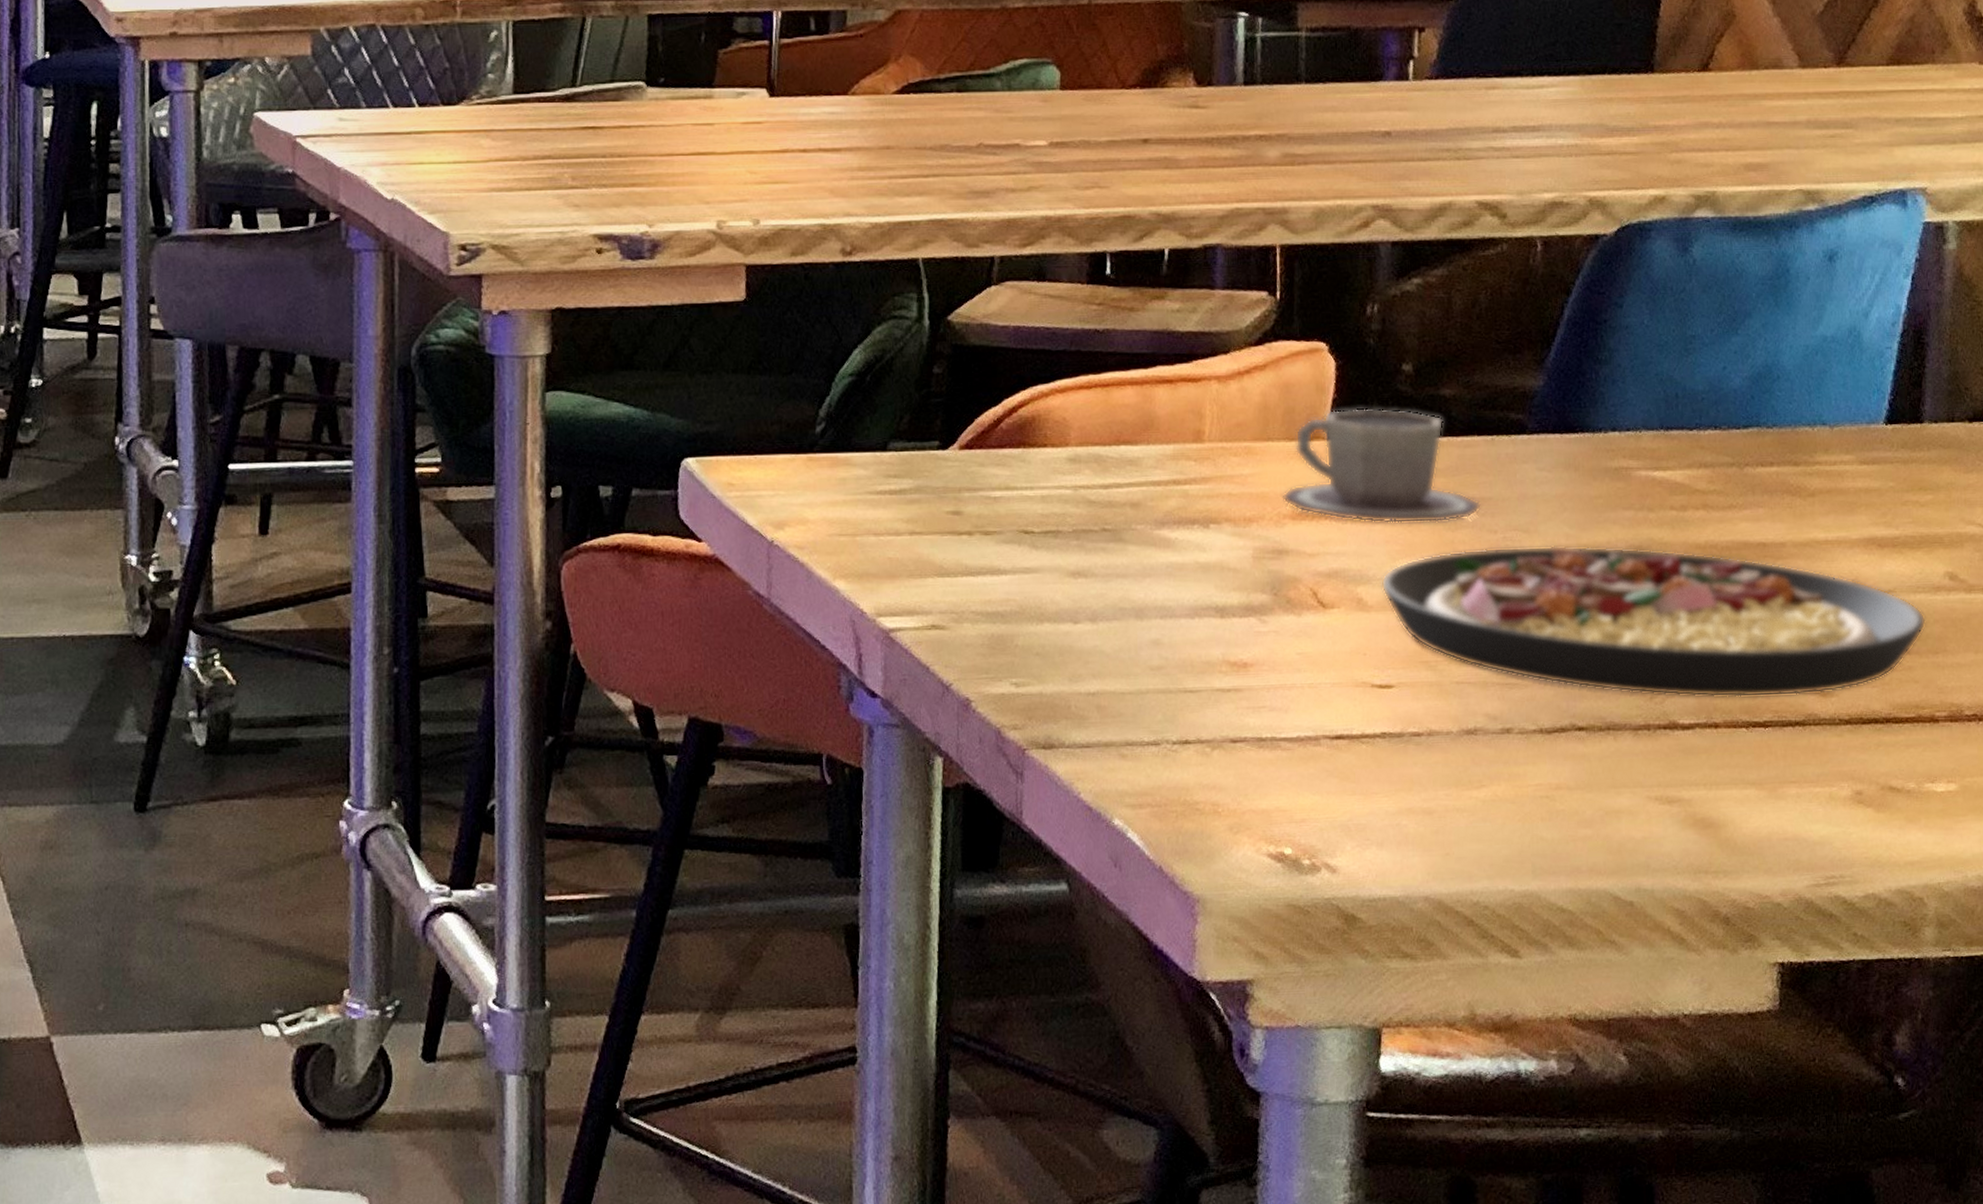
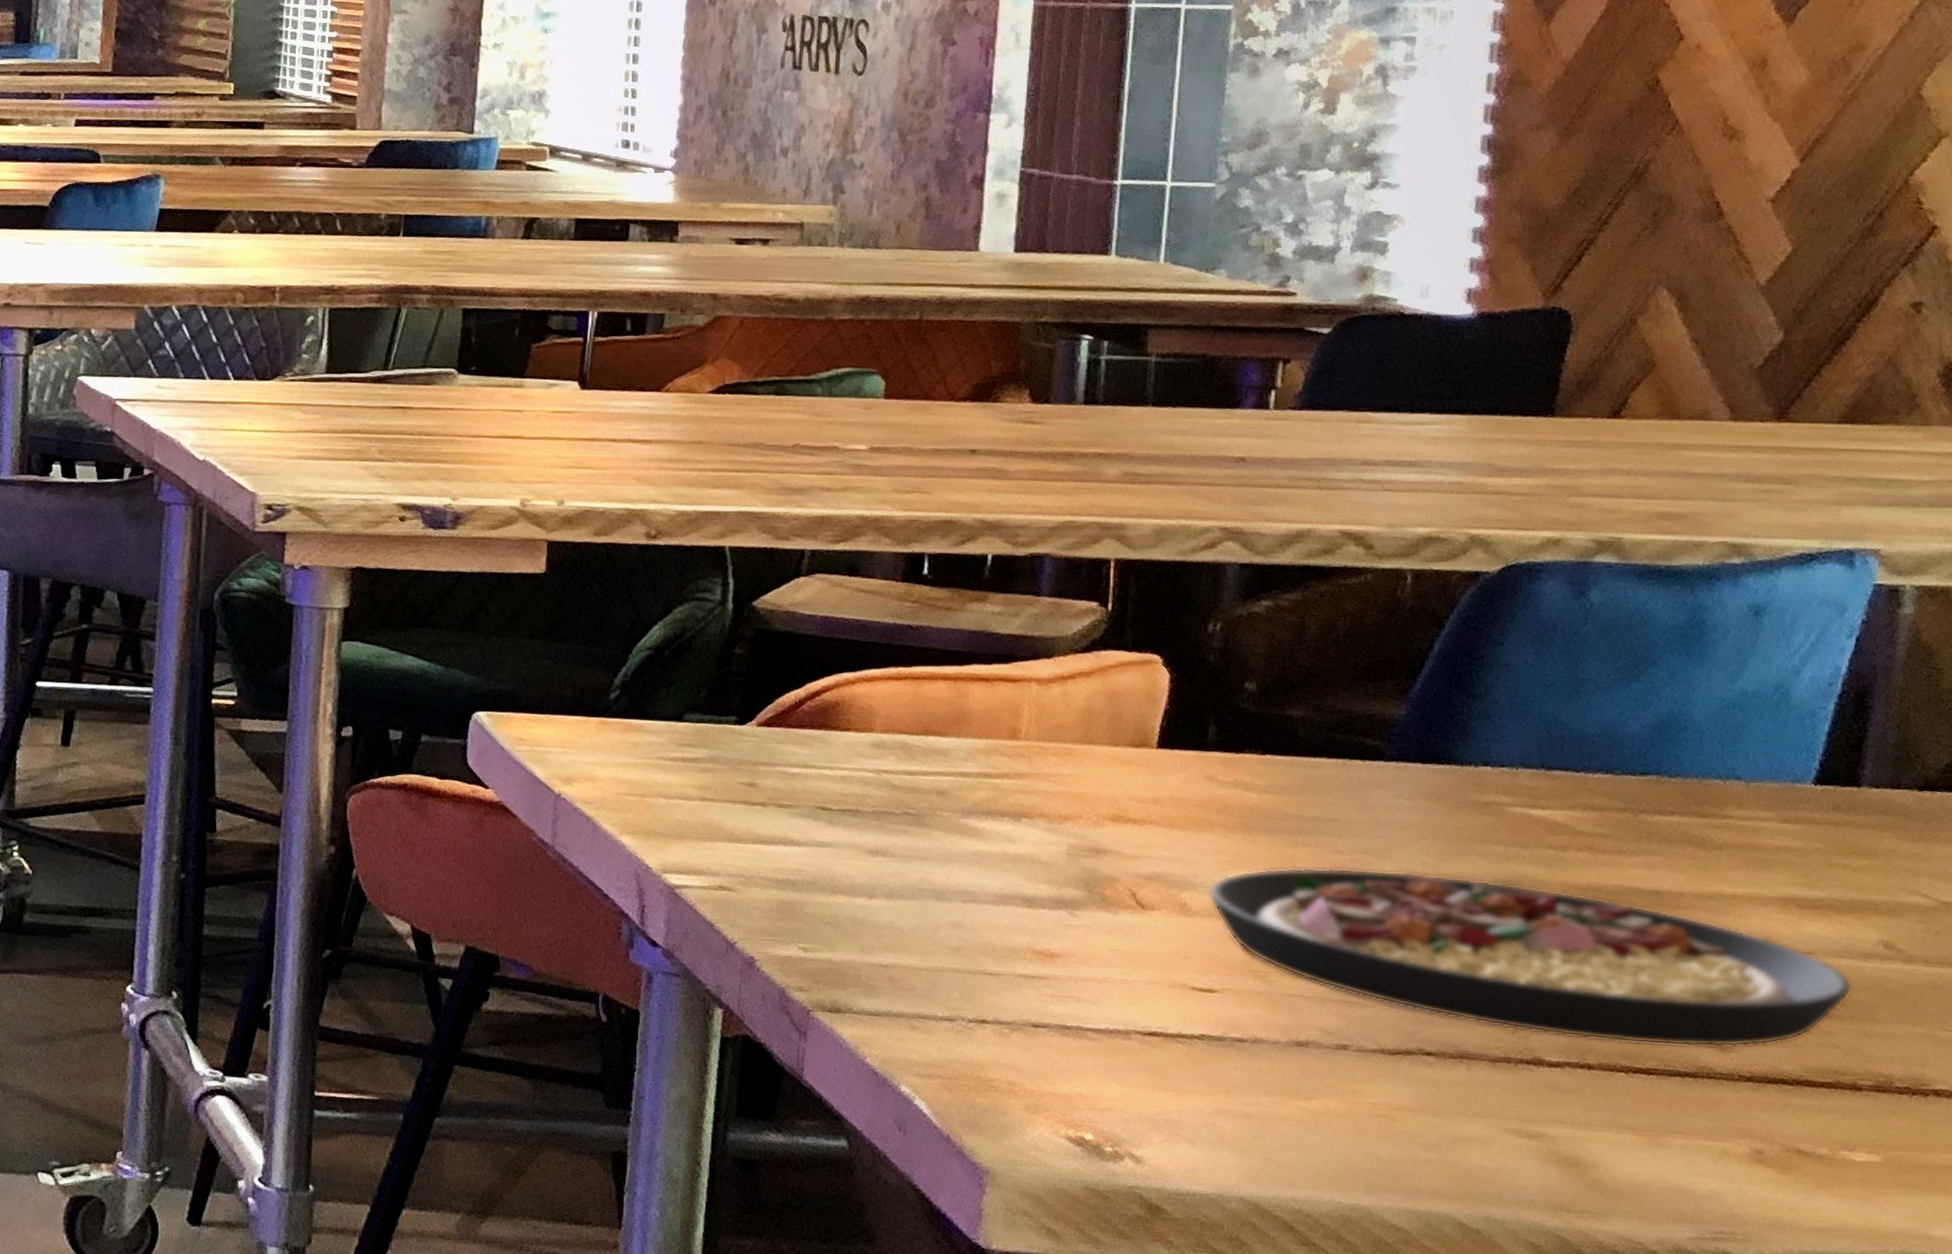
cup: present [1282,407,1481,524] -> none [1102,720,1327,839]

